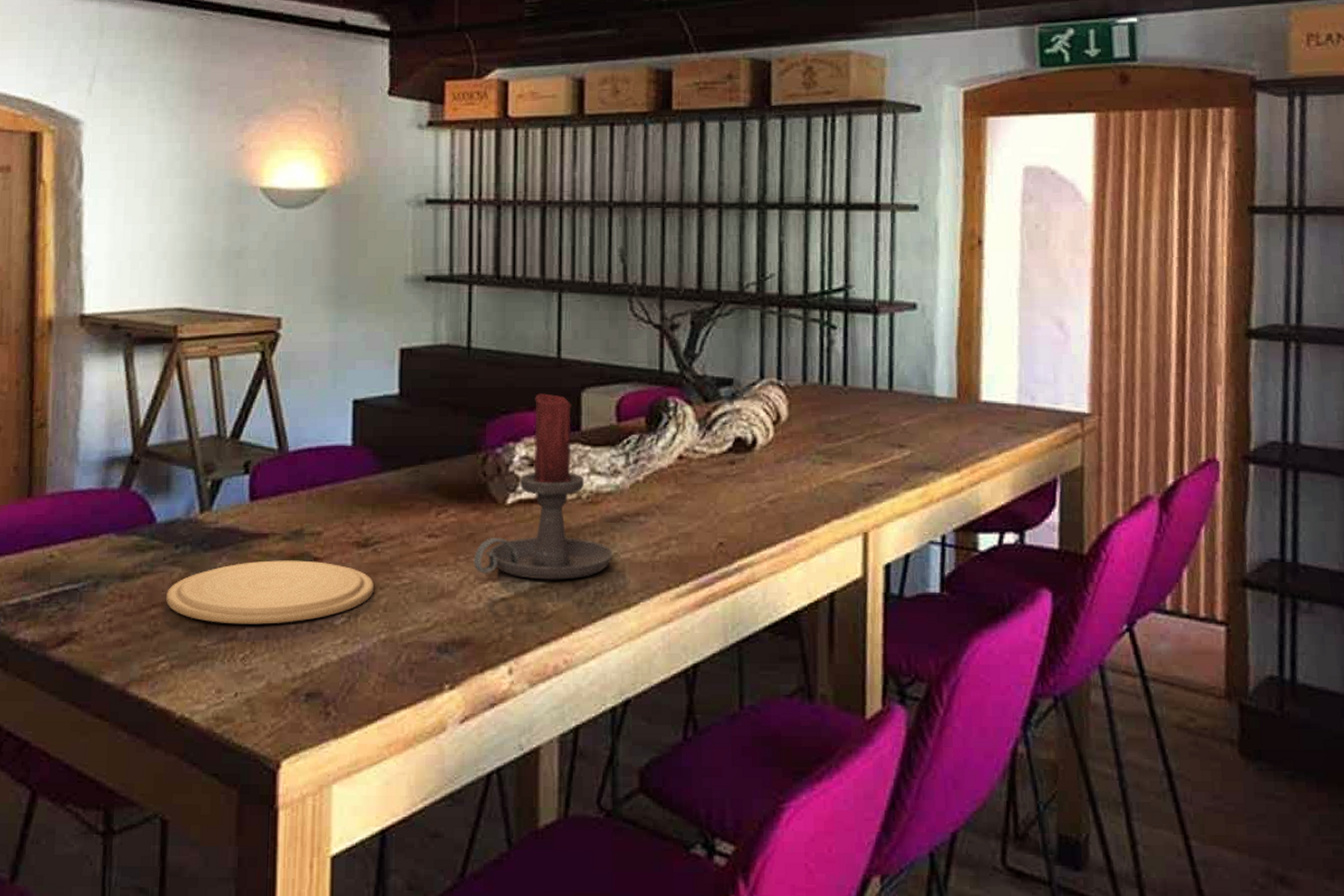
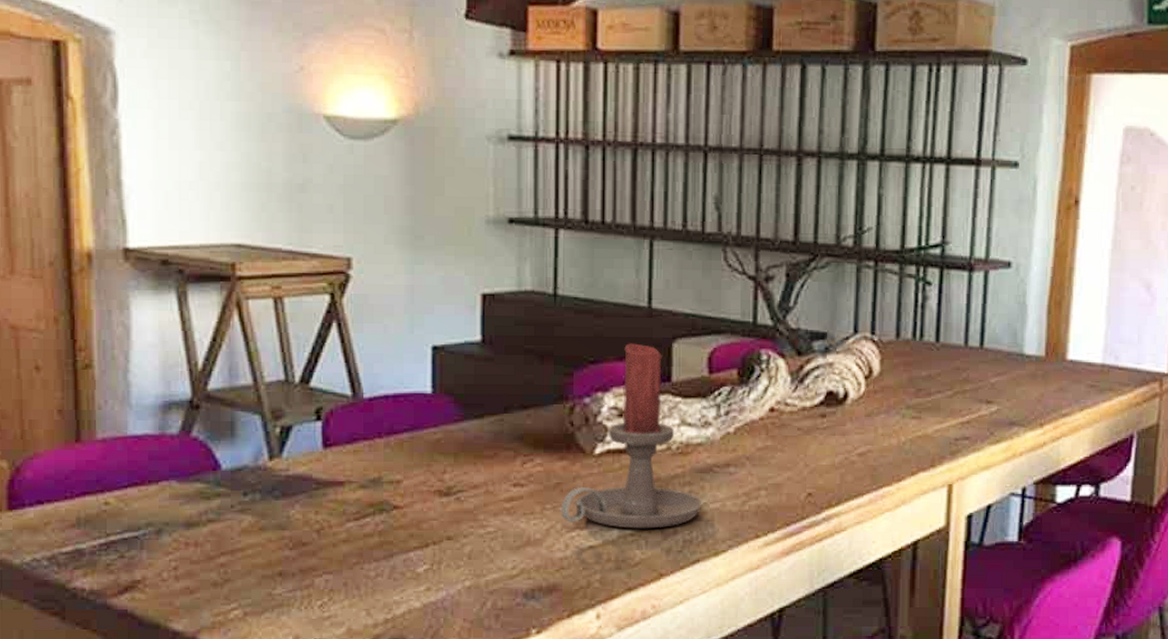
plate: present [166,560,374,625] -> none [236,508,457,572]

